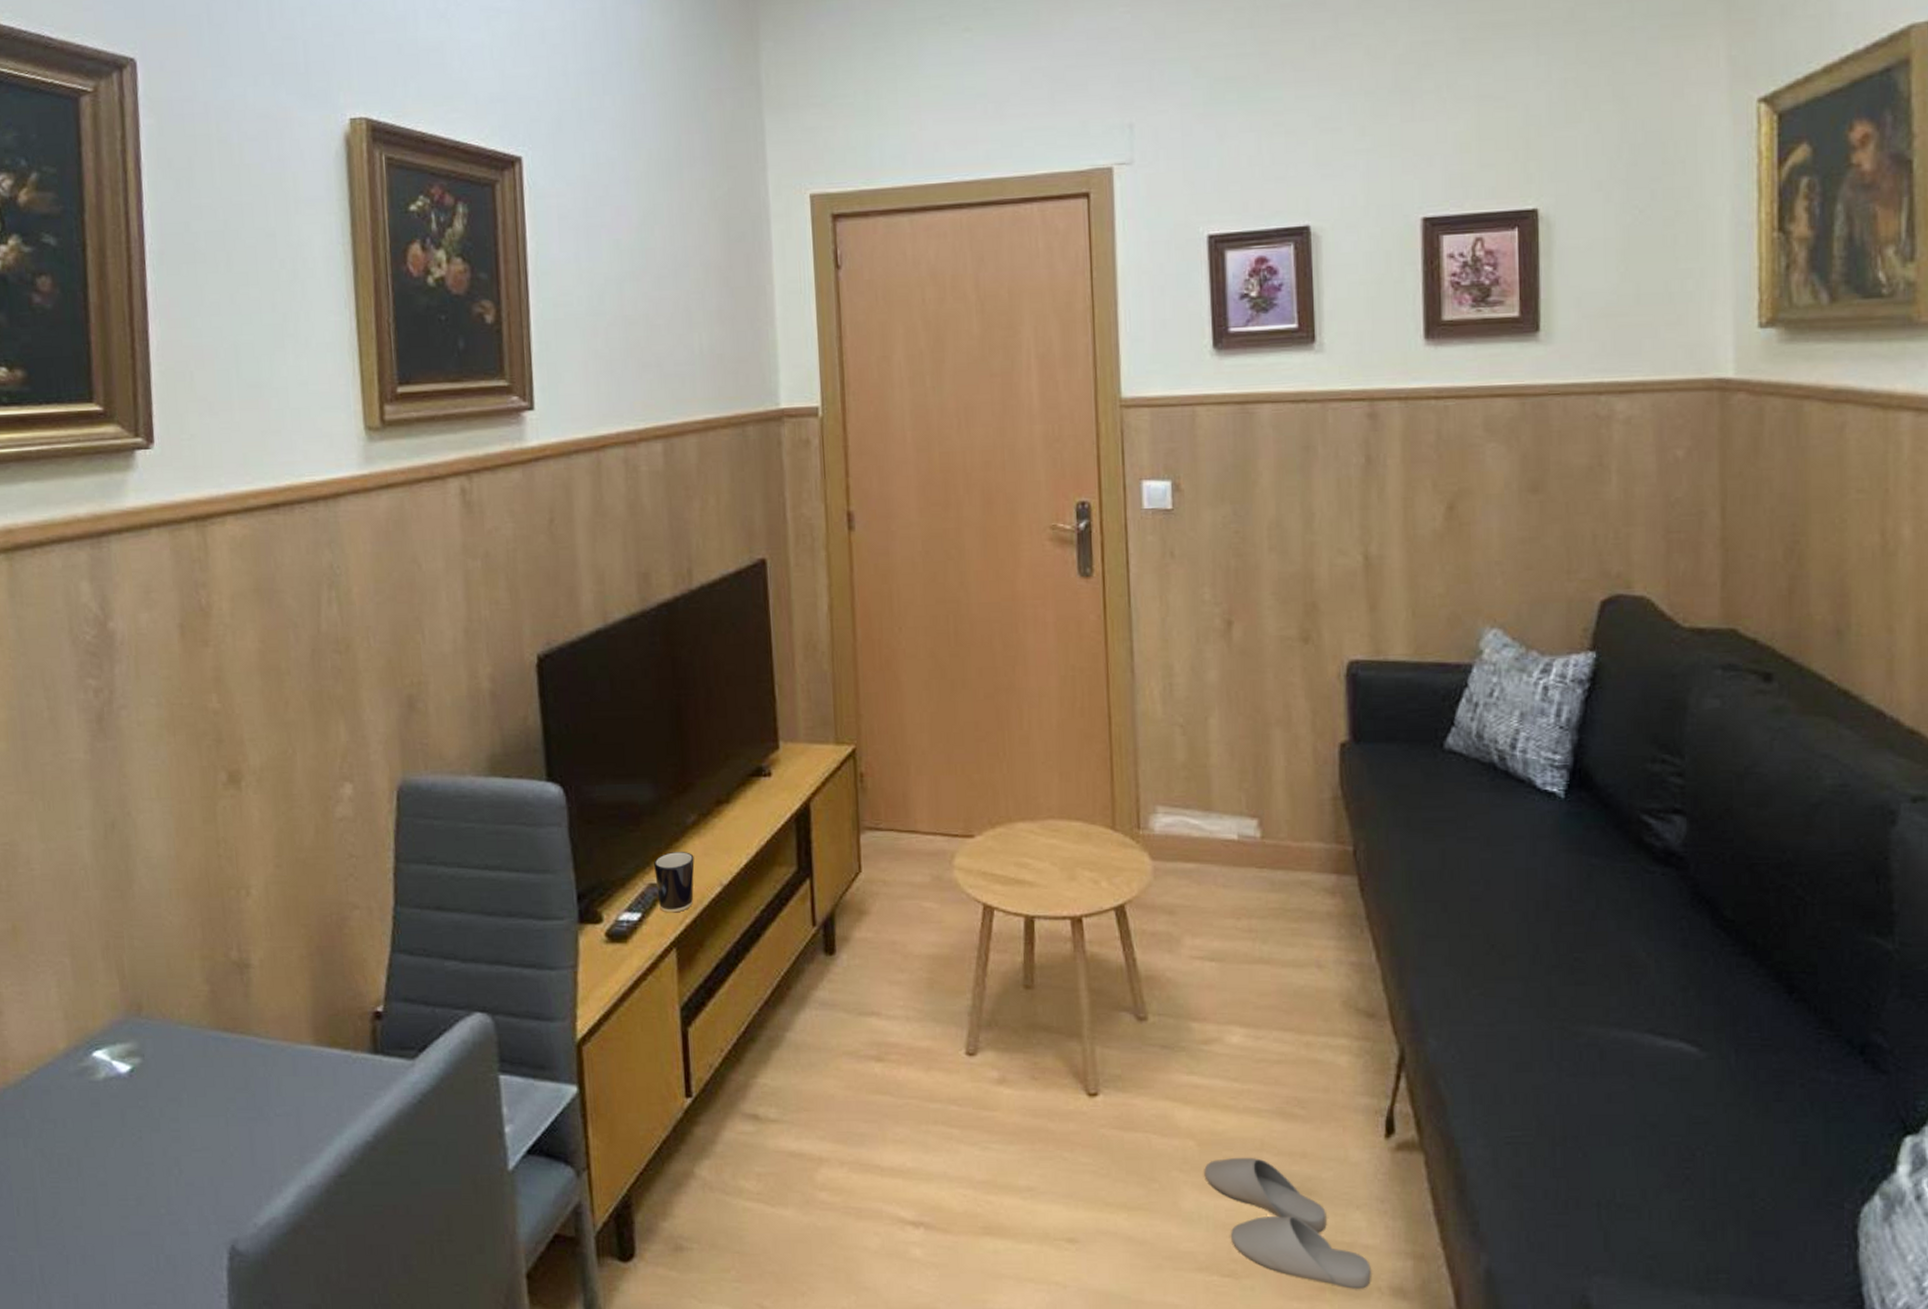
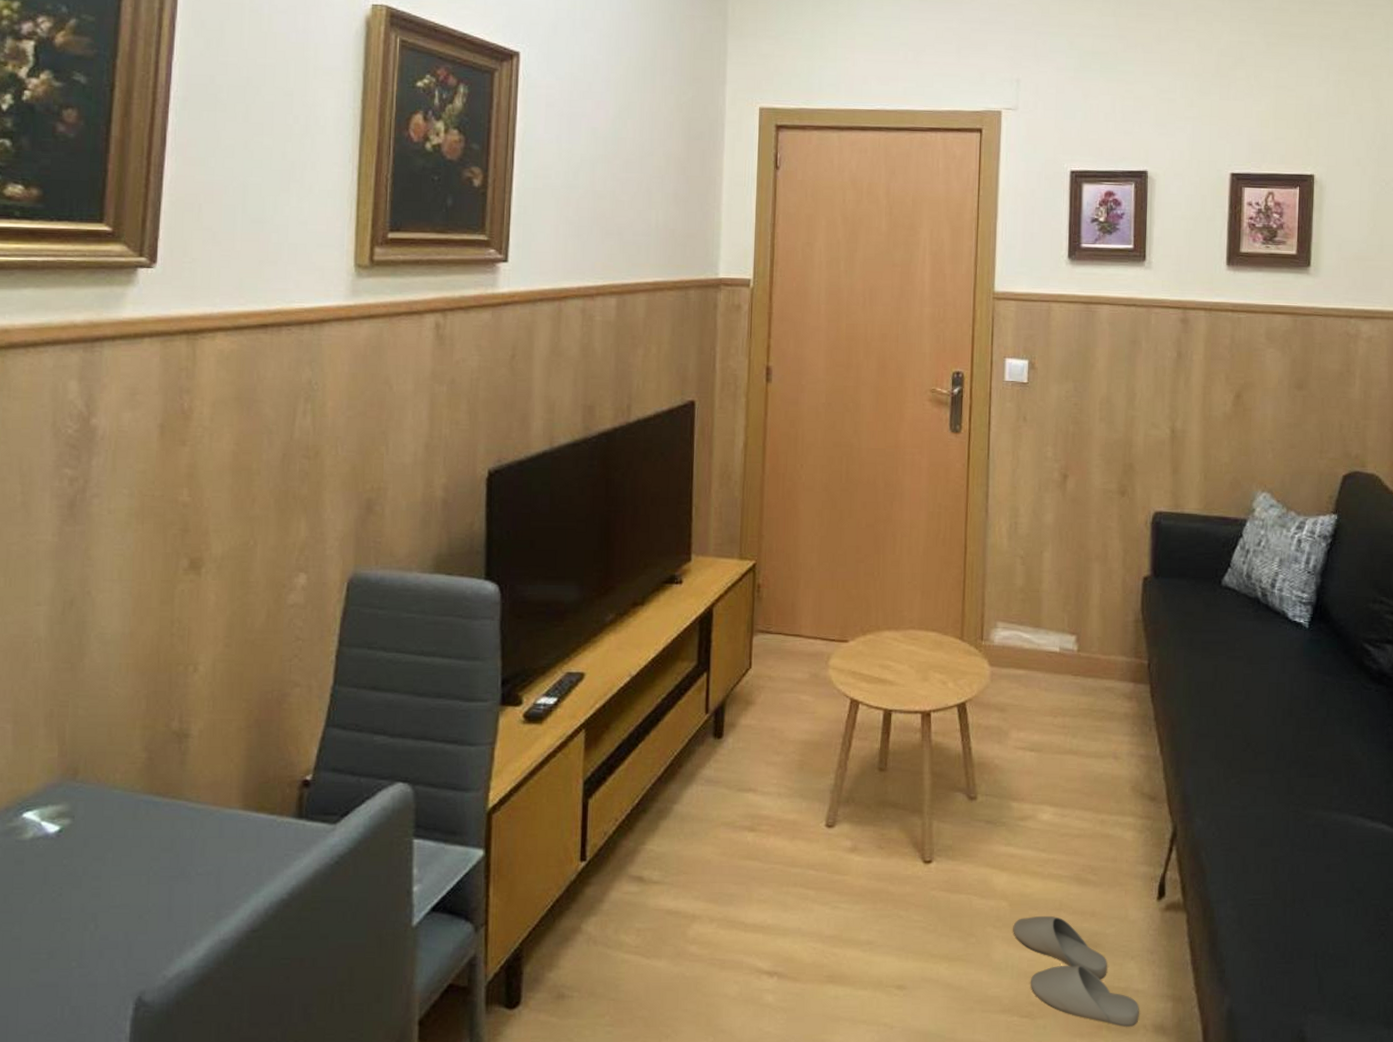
mug: present [654,852,695,913] -> none [573,646,609,699]

